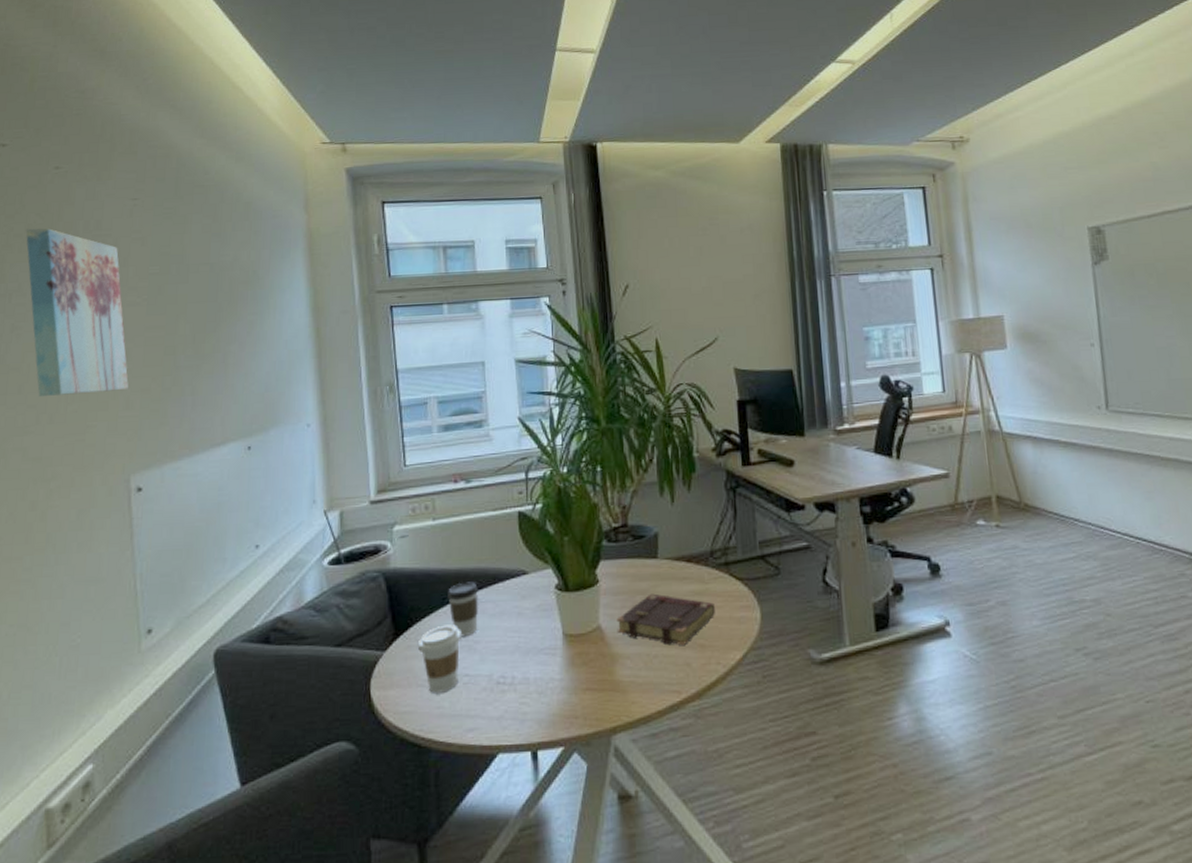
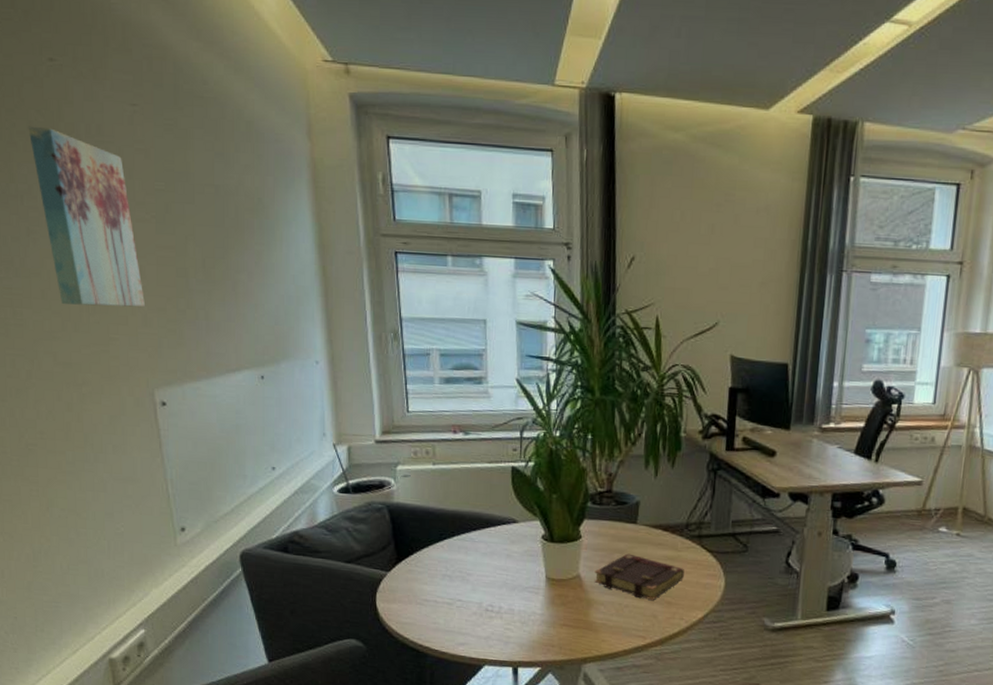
coffee cup: present [418,624,461,695] -> none [418,556,456,613]
coffee cup: present [448,582,479,637] -> none [445,522,473,569]

